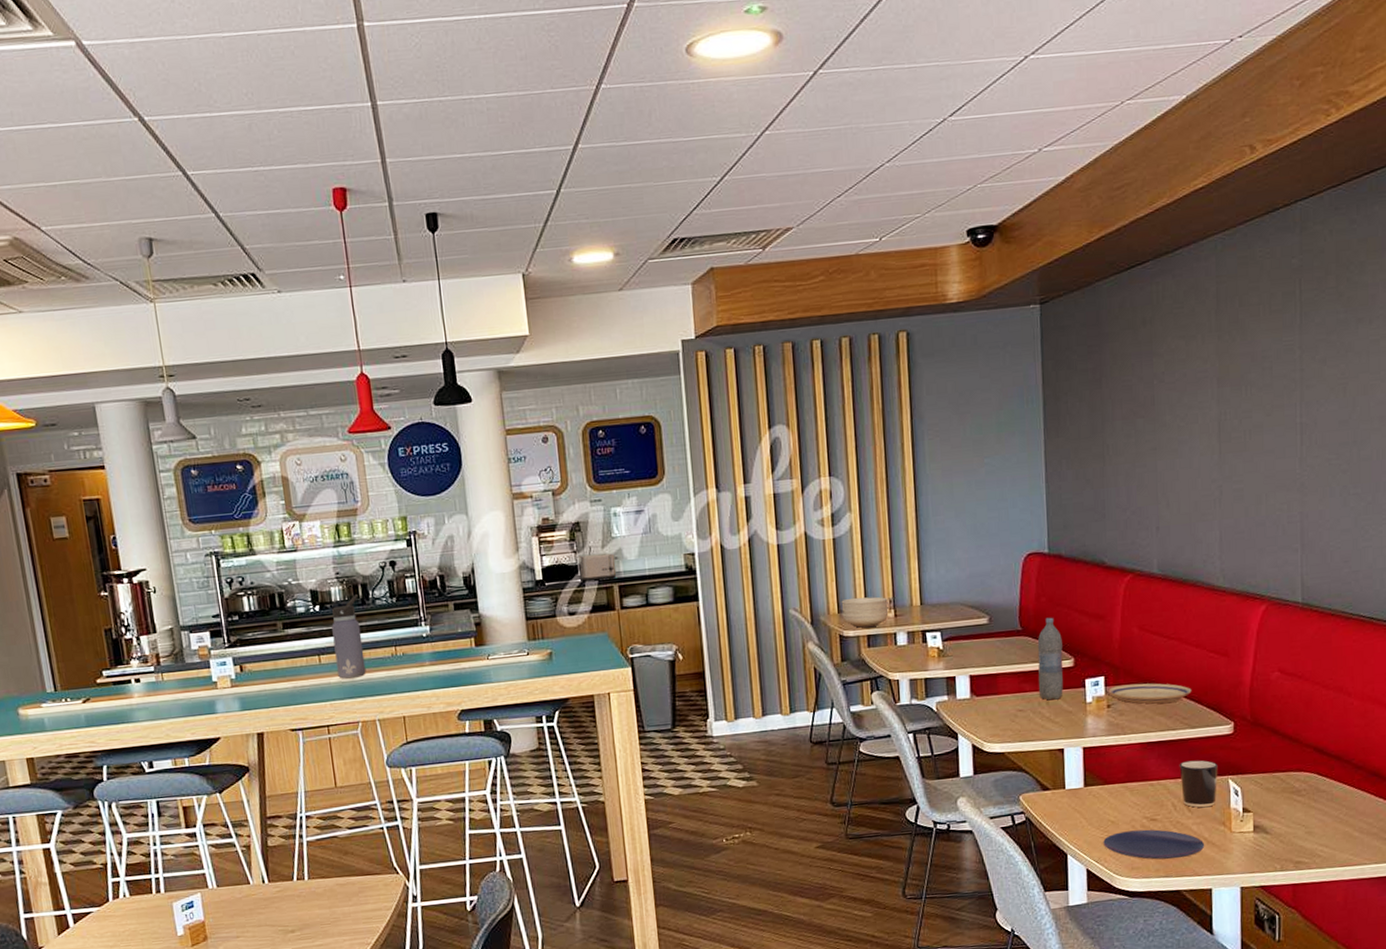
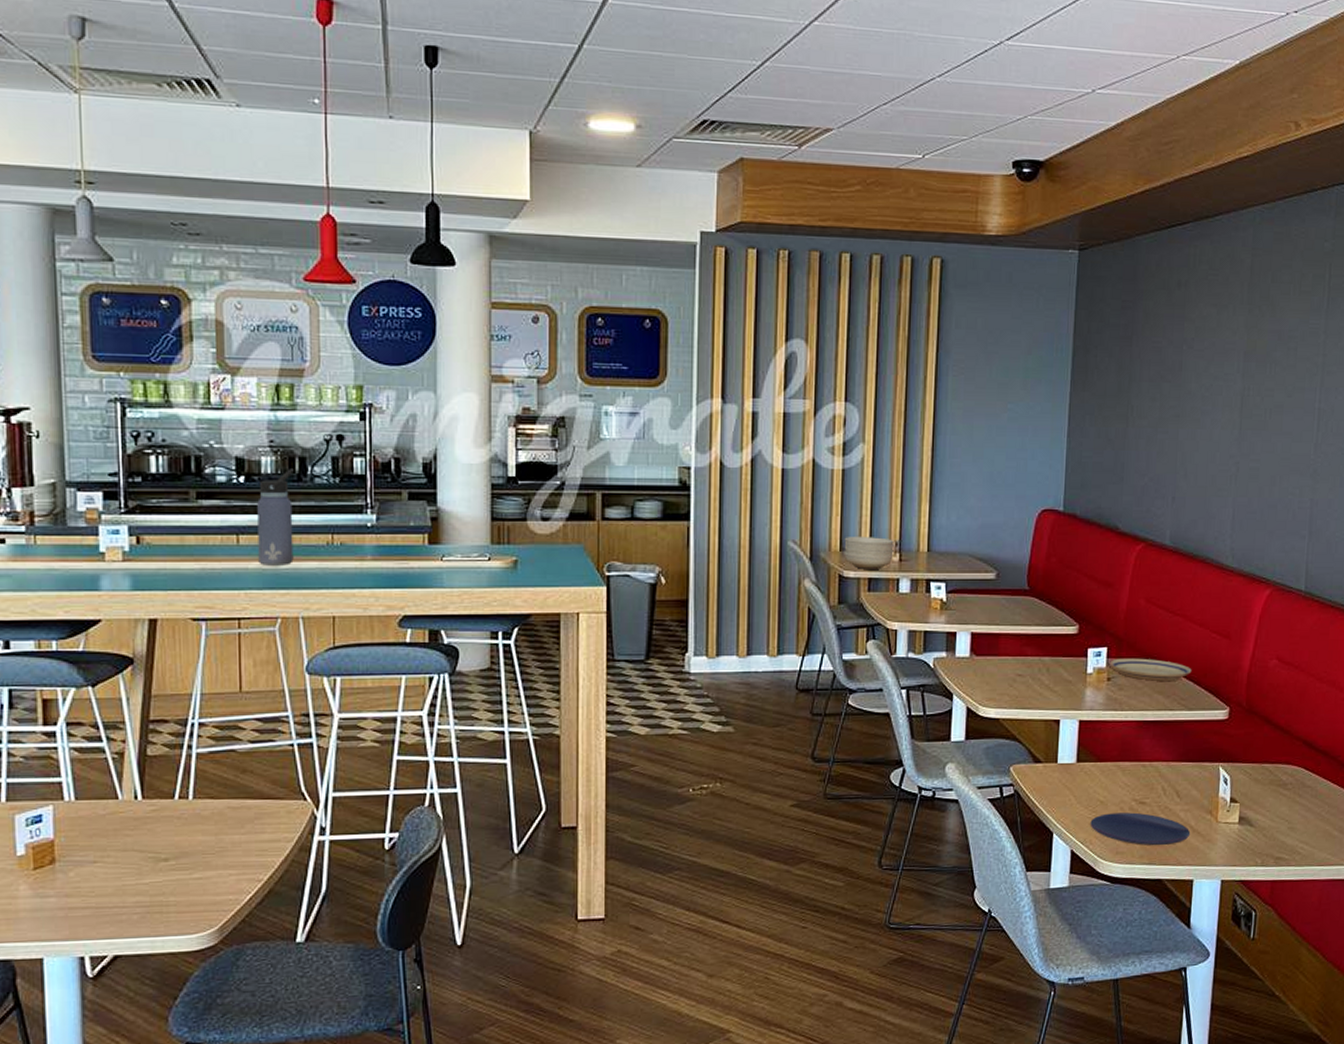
toaster: present [578,552,618,582] -> none [558,454,604,485]
water bottle: present [1037,617,1064,701] -> none [1040,579,1069,667]
mug: present [1179,760,1218,808] -> none [1172,744,1210,794]

